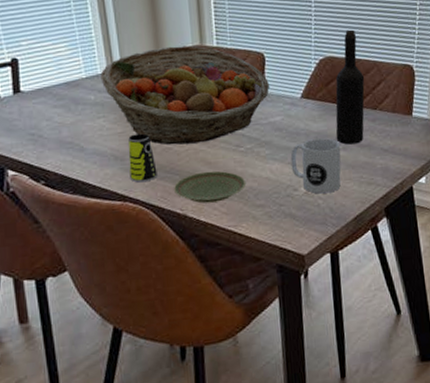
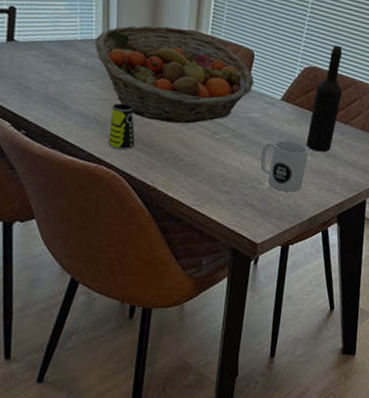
plate: present [174,171,247,204] -> none [148,151,217,182]

